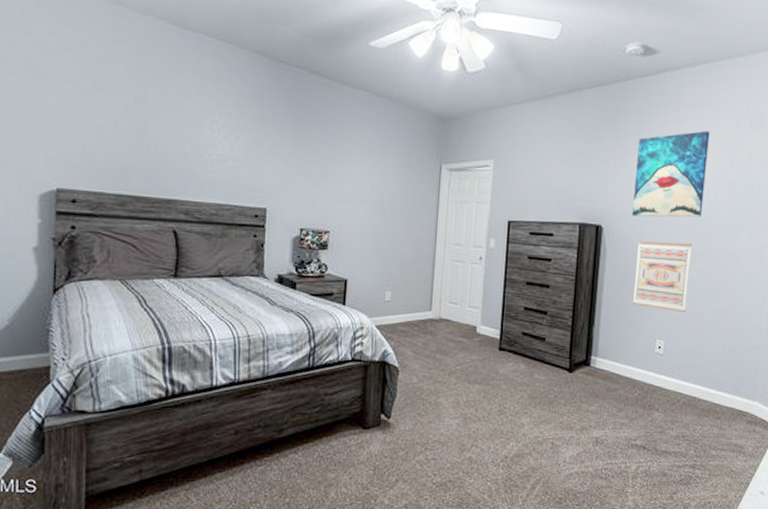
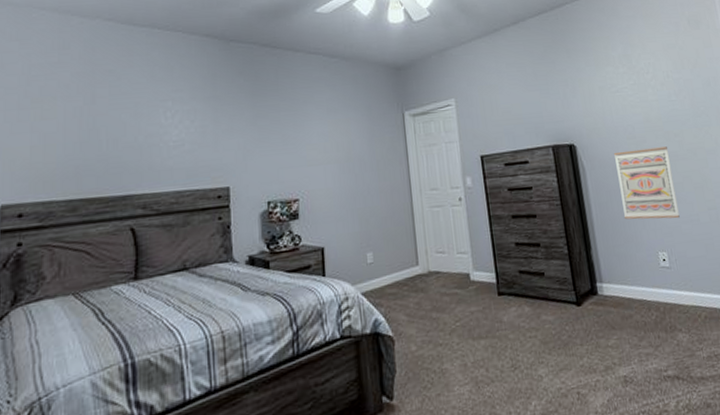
wall art: present [632,131,710,218] -> none [590,38,669,130]

